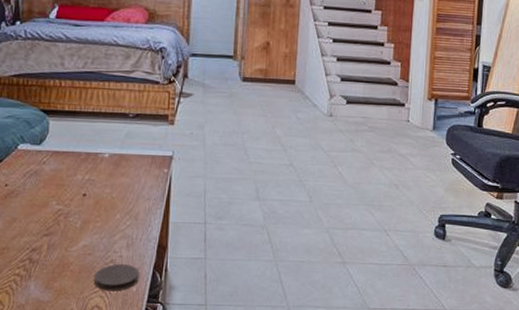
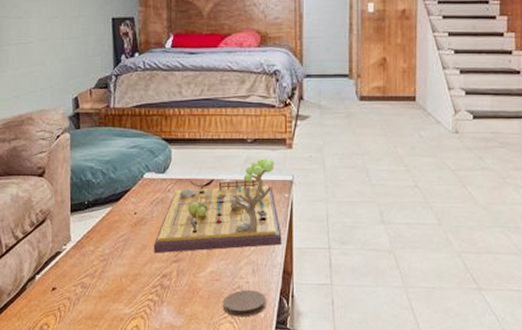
gameboard: none [24,132,159,227] -> present [154,157,282,254]

